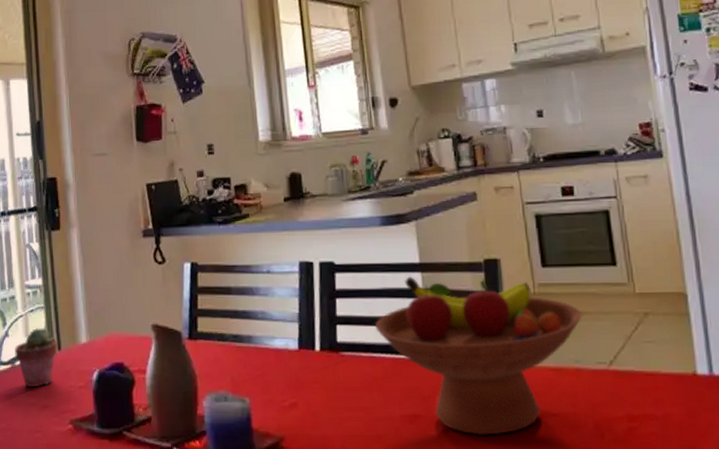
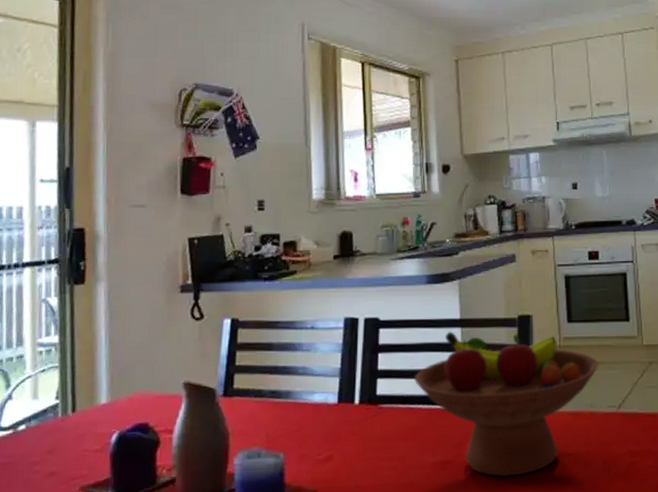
potted succulent: present [15,328,58,387] -> none [18,389,73,453]

